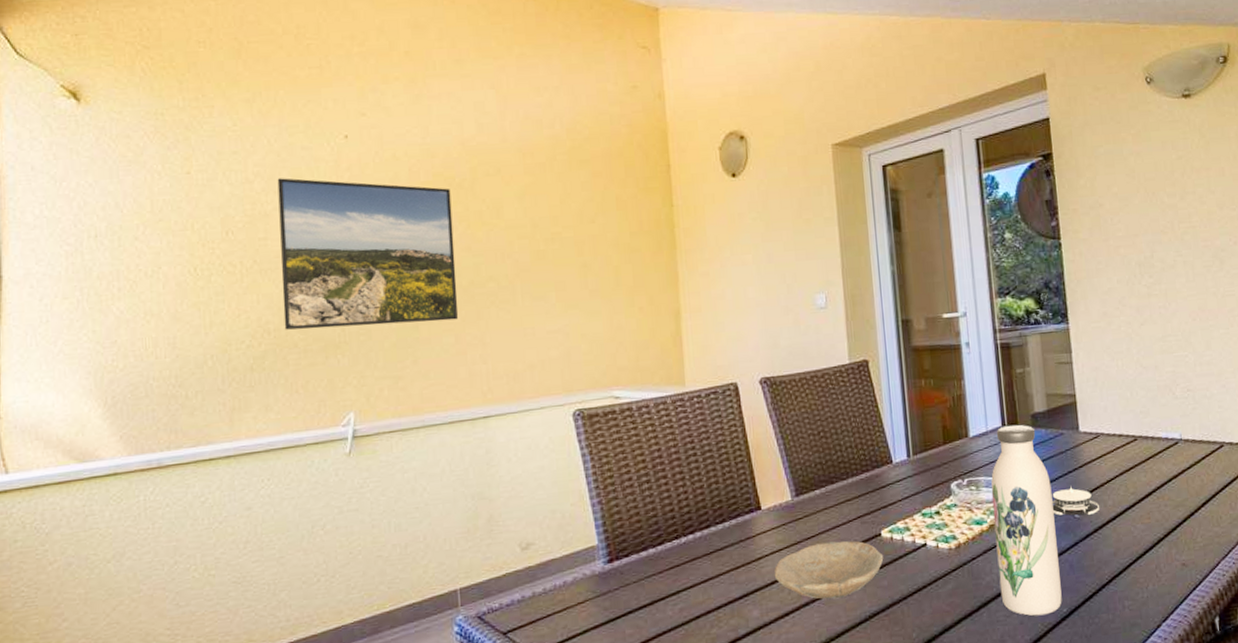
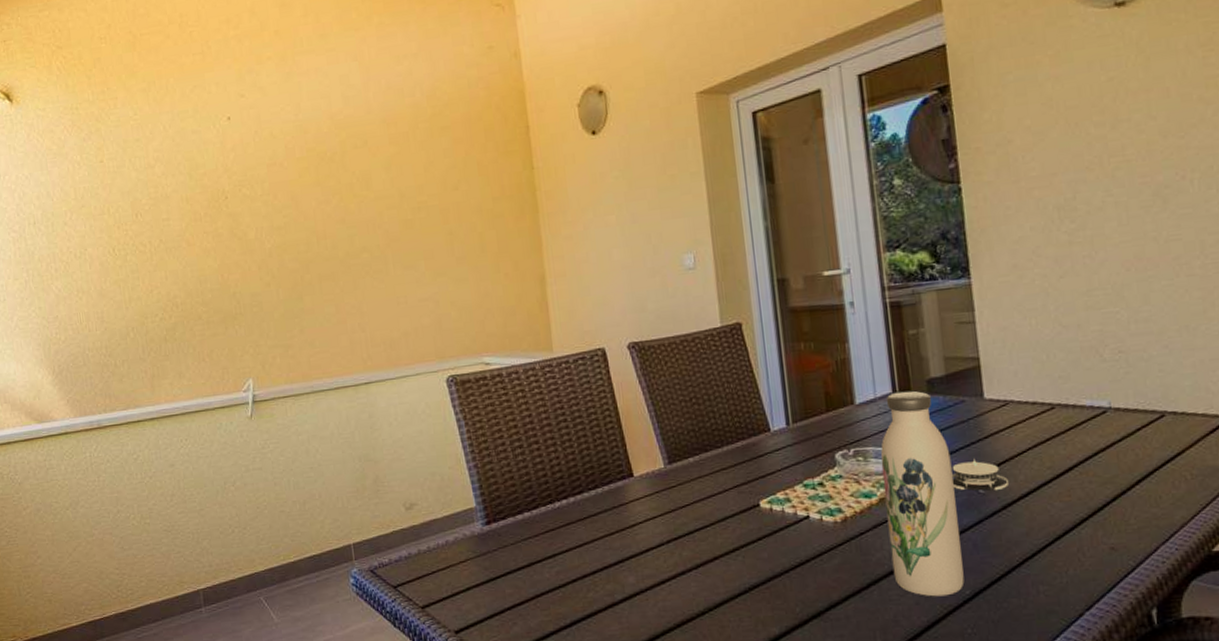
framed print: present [277,178,459,330] -> none [174,161,337,303]
bowl: present [774,540,884,600] -> none [648,510,763,570]

